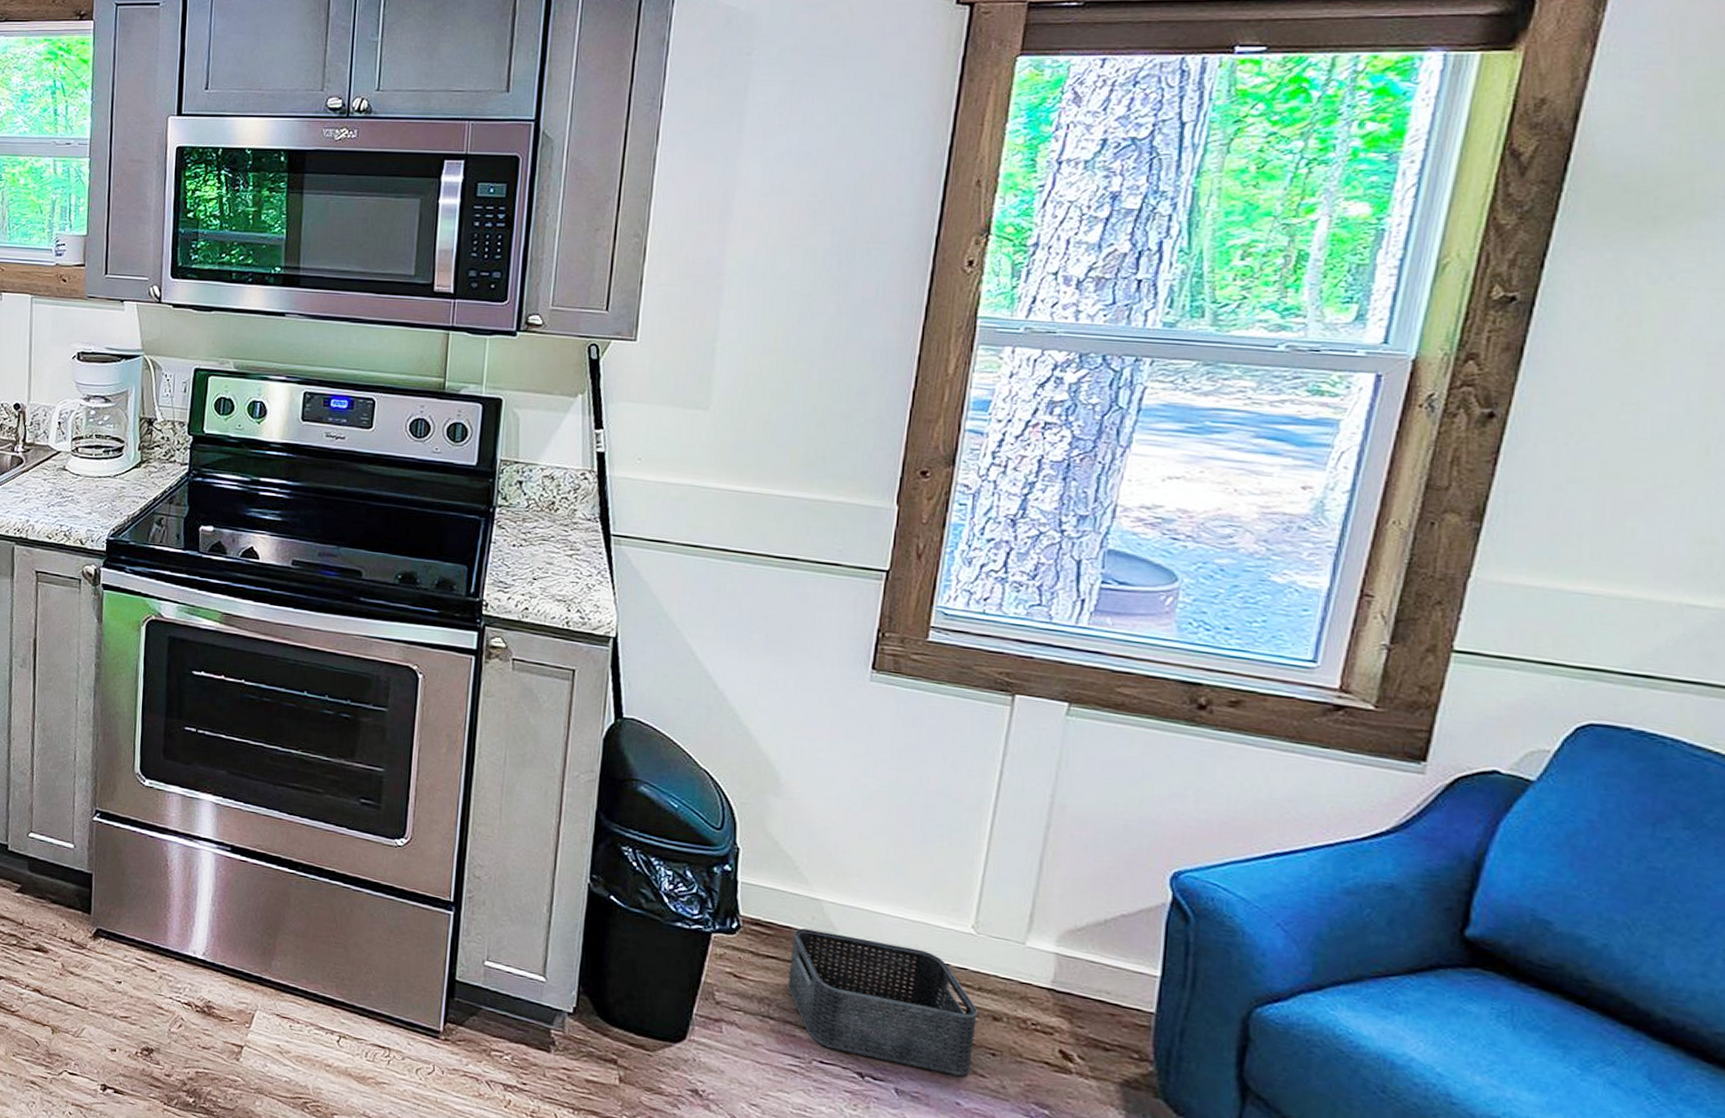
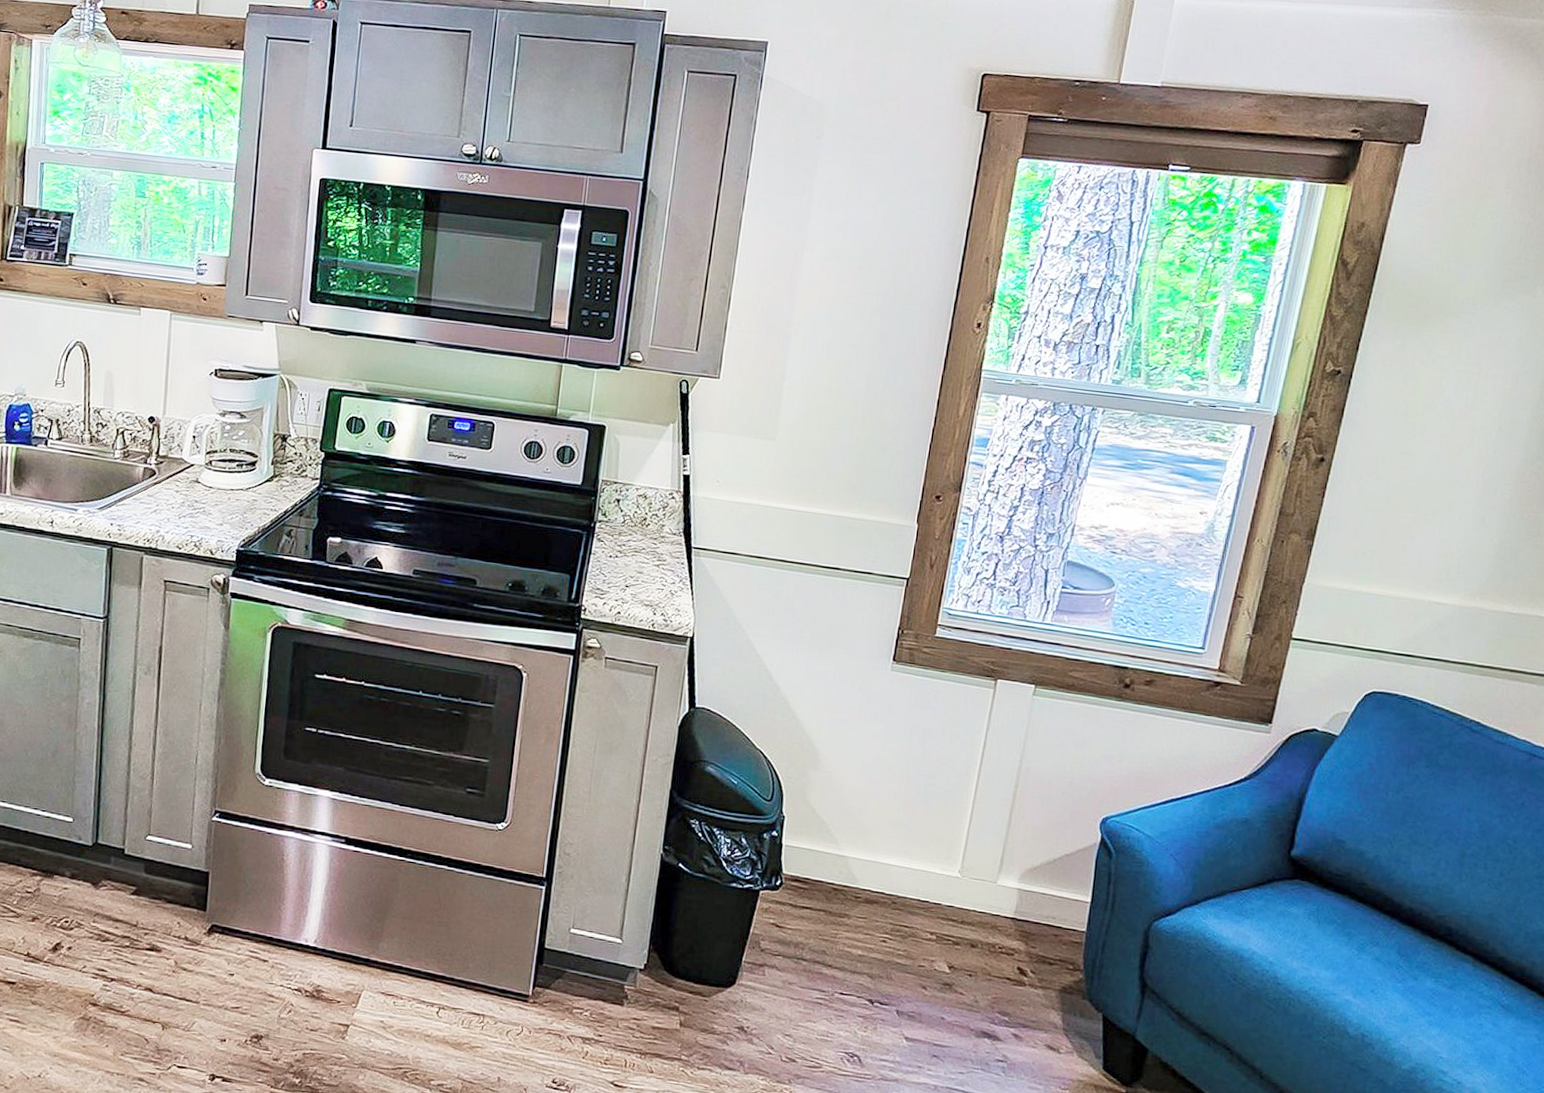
storage bin: present [788,928,978,1076] -> none [818,881,960,996]

